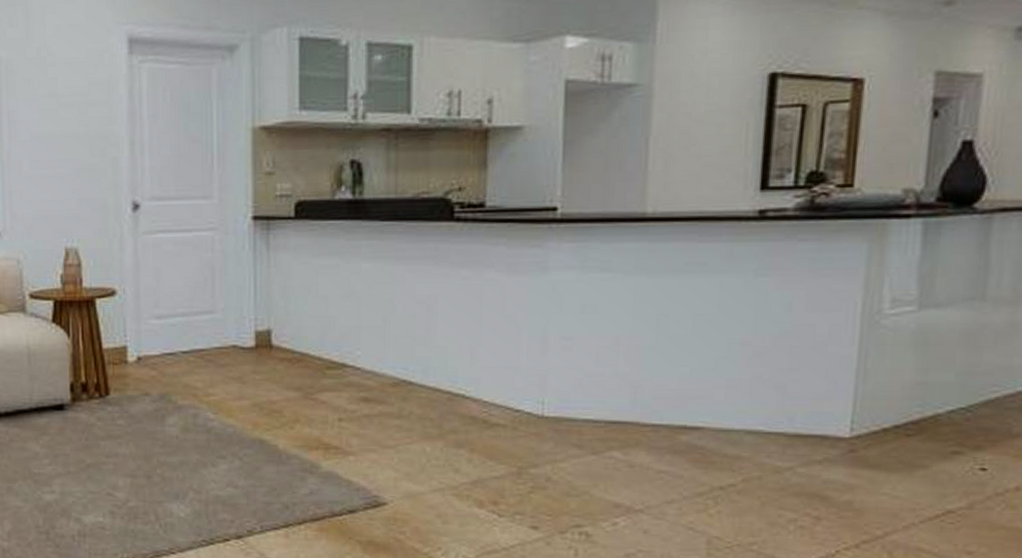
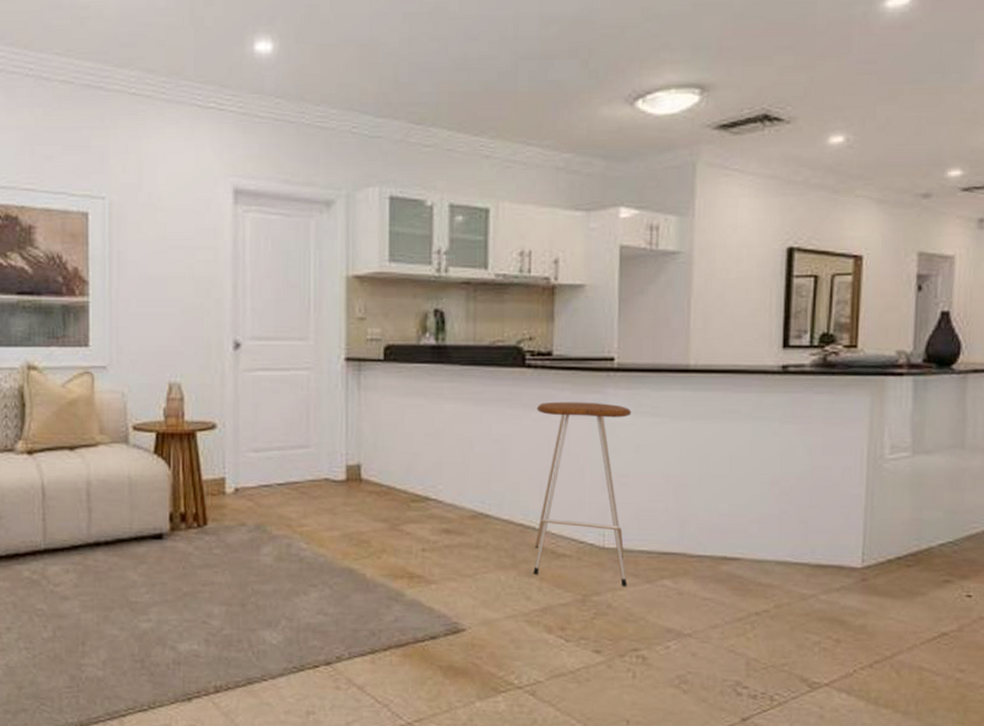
bar stool: none [462,257,577,458] -> present [533,402,632,586]

